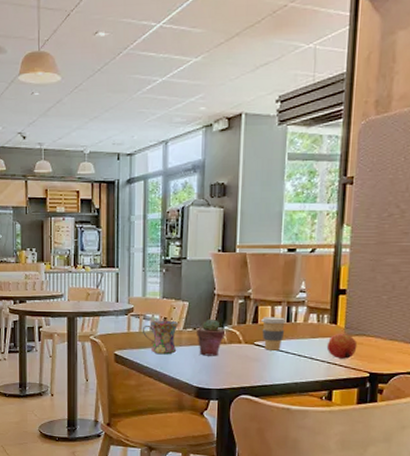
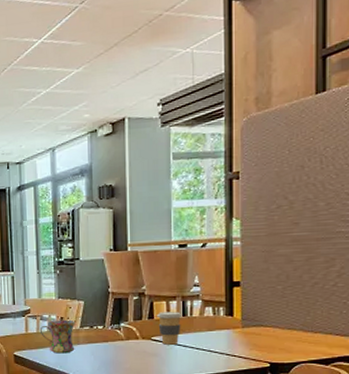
potted succulent: present [197,318,226,356] -> none [94,316,122,353]
apple: present [326,333,358,359] -> none [224,324,256,350]

